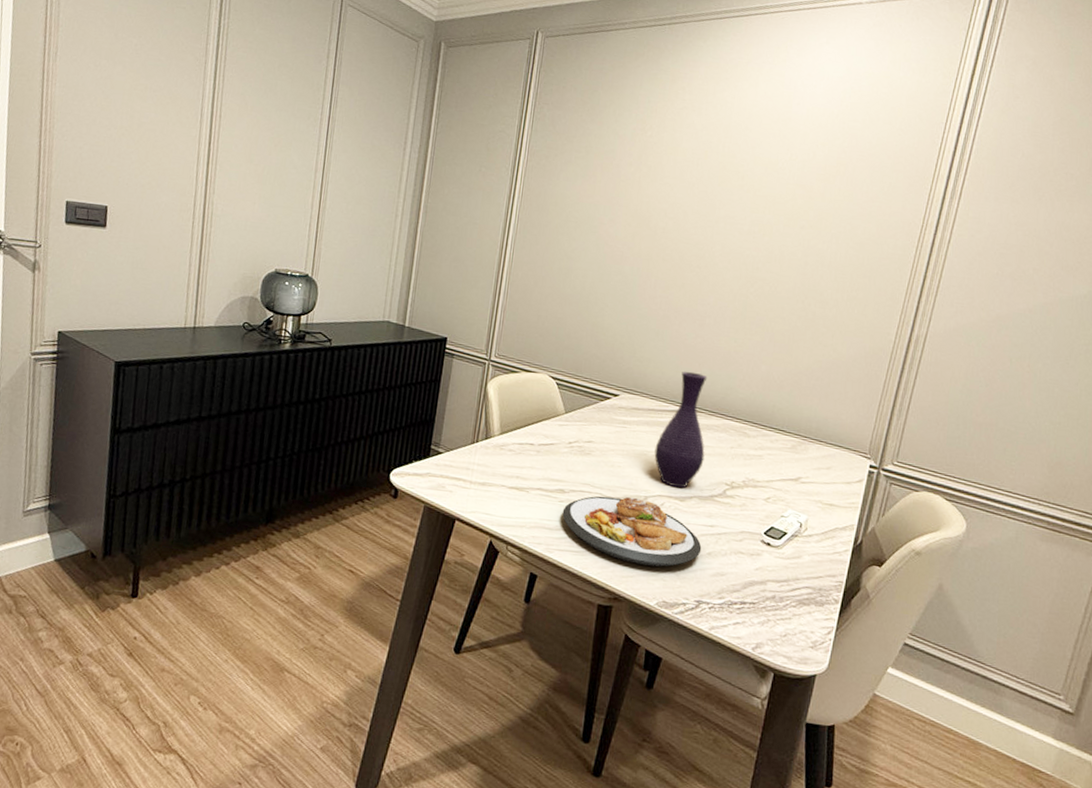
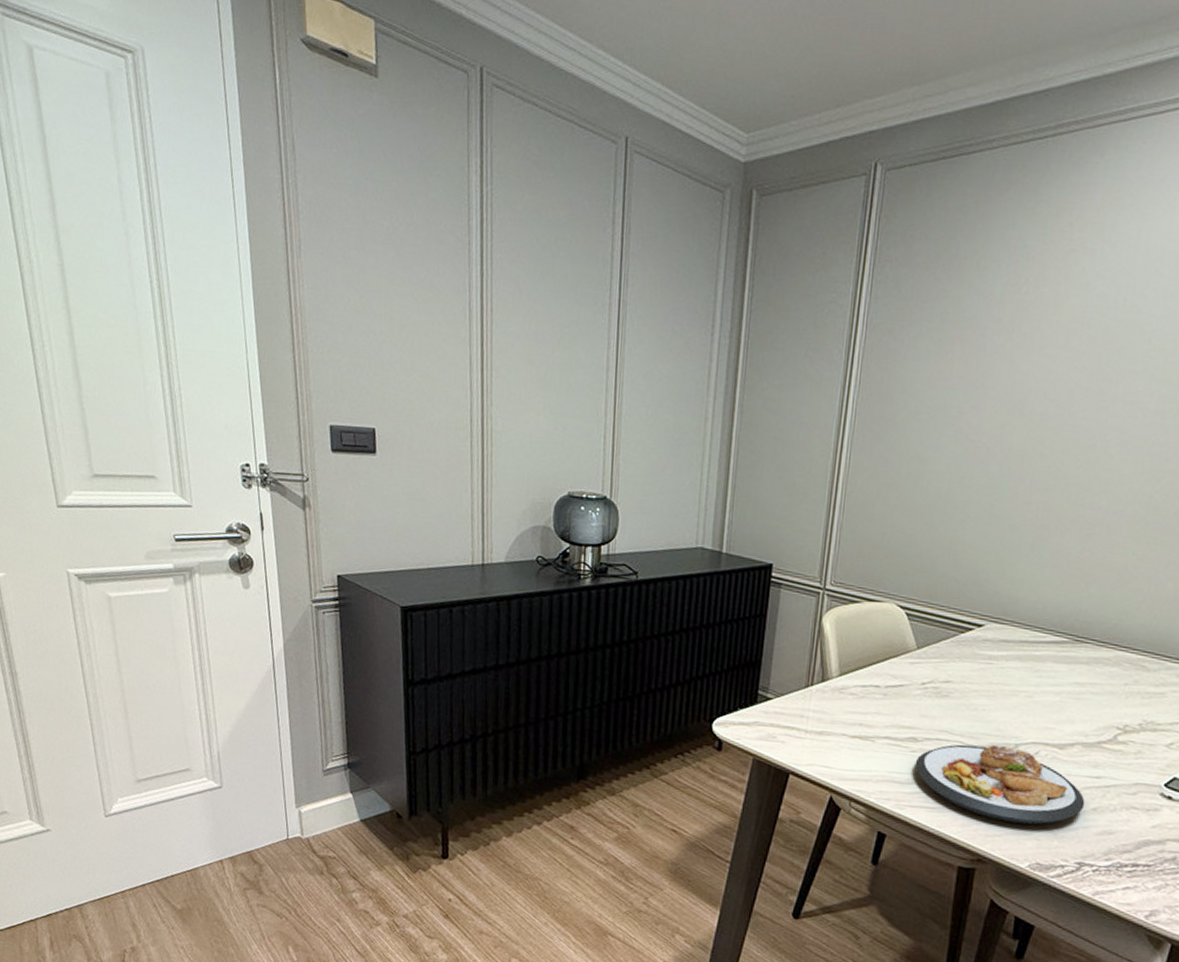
vase: present [654,371,708,489] -> none [1027,593,1097,734]

